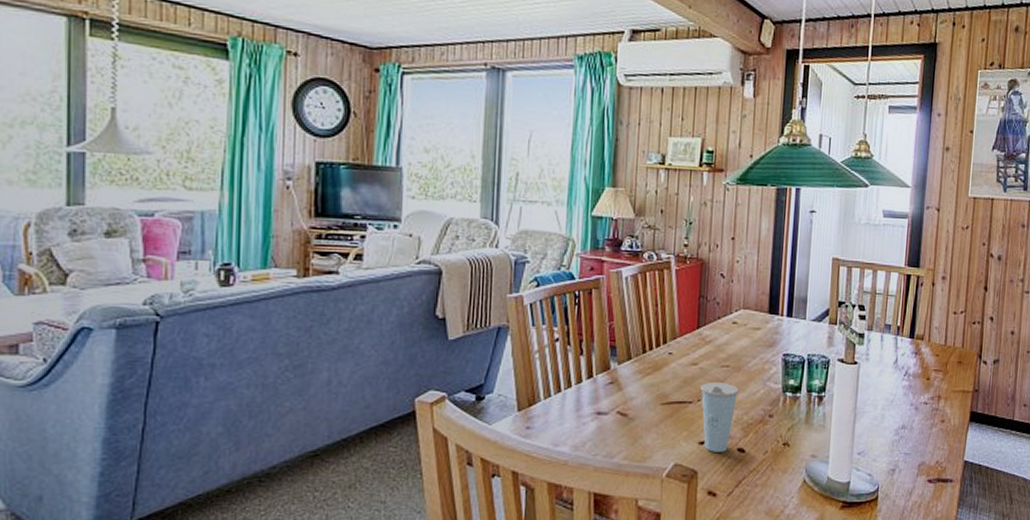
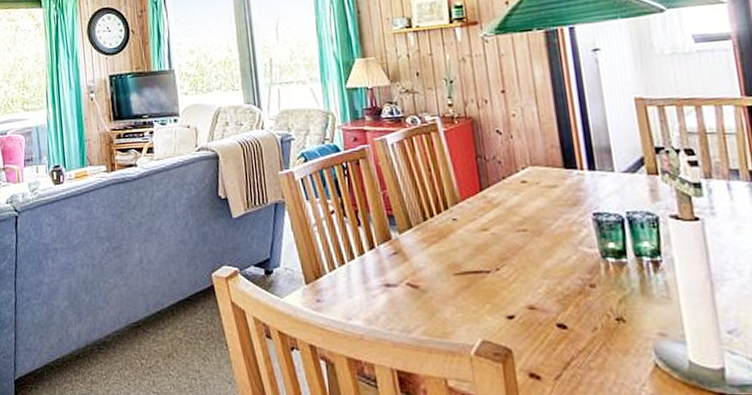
cup: present [700,382,739,452] -> none [496,248,545,328]

